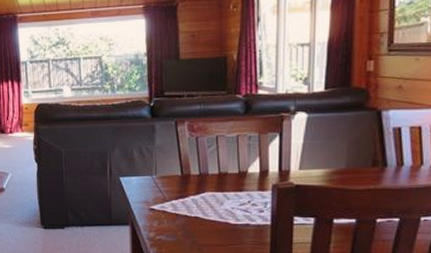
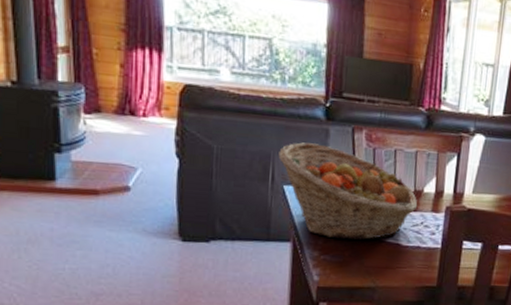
fruit basket: none [114,139,244,220] -> present [278,142,418,240]

